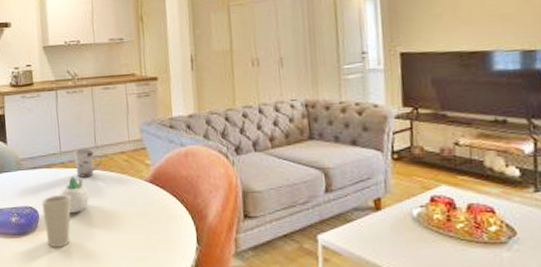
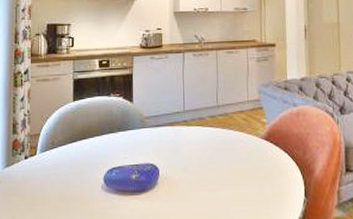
cup: present [42,195,71,247] -> none [163,152,191,203]
succulent planter: present [59,177,89,213] -> none [180,134,209,169]
cup: present [73,148,103,178] -> none [196,107,223,135]

